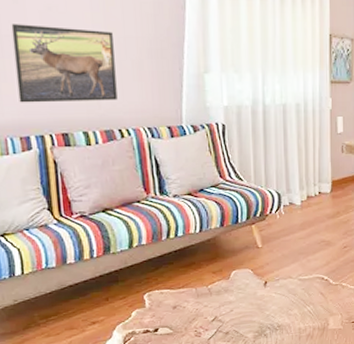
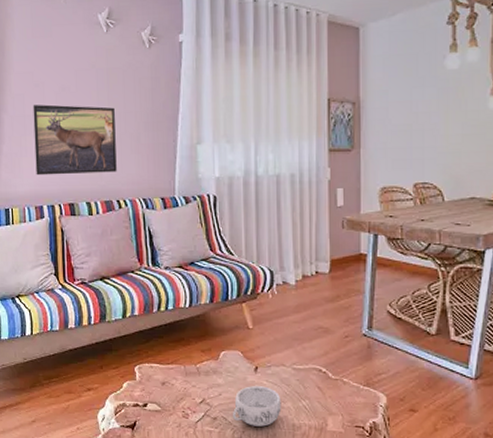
decorative bowl: none [243,298,289,335] -> present [232,386,282,427]

